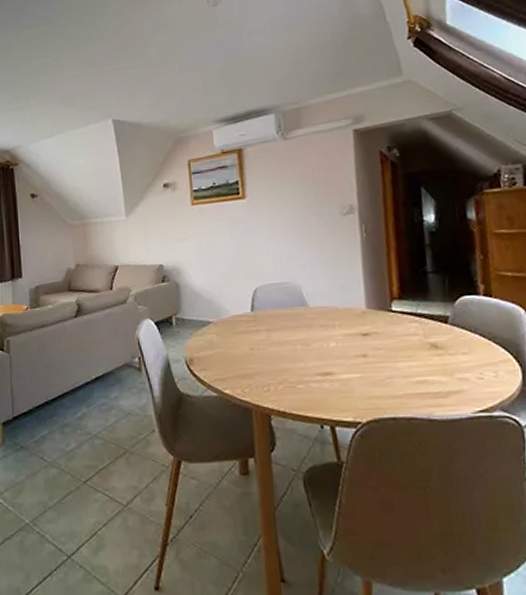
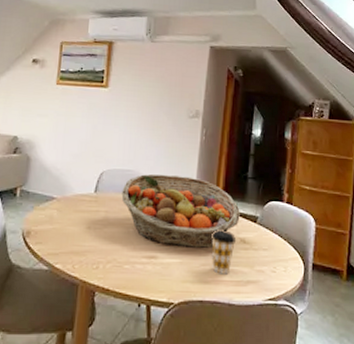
fruit basket: none [280,280,426,360] -> present [121,174,240,248]
coffee cup: none [393,335,426,387] -> present [211,230,237,274]

